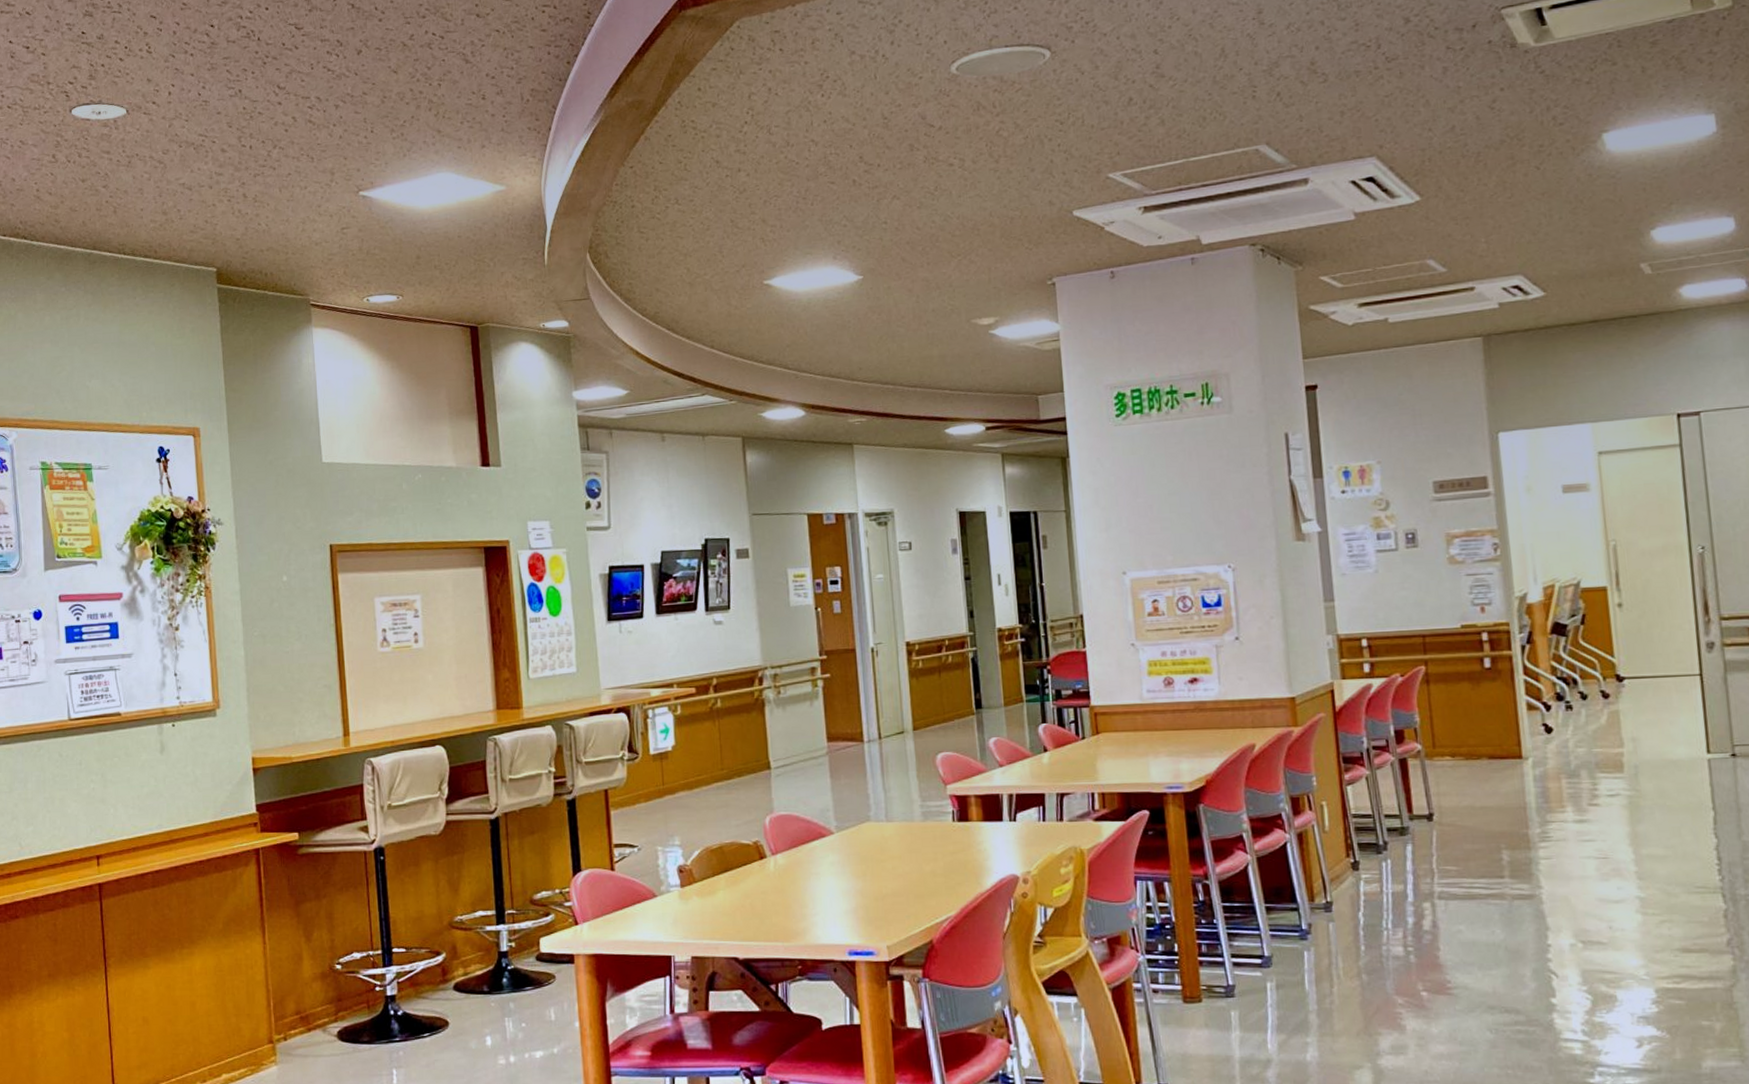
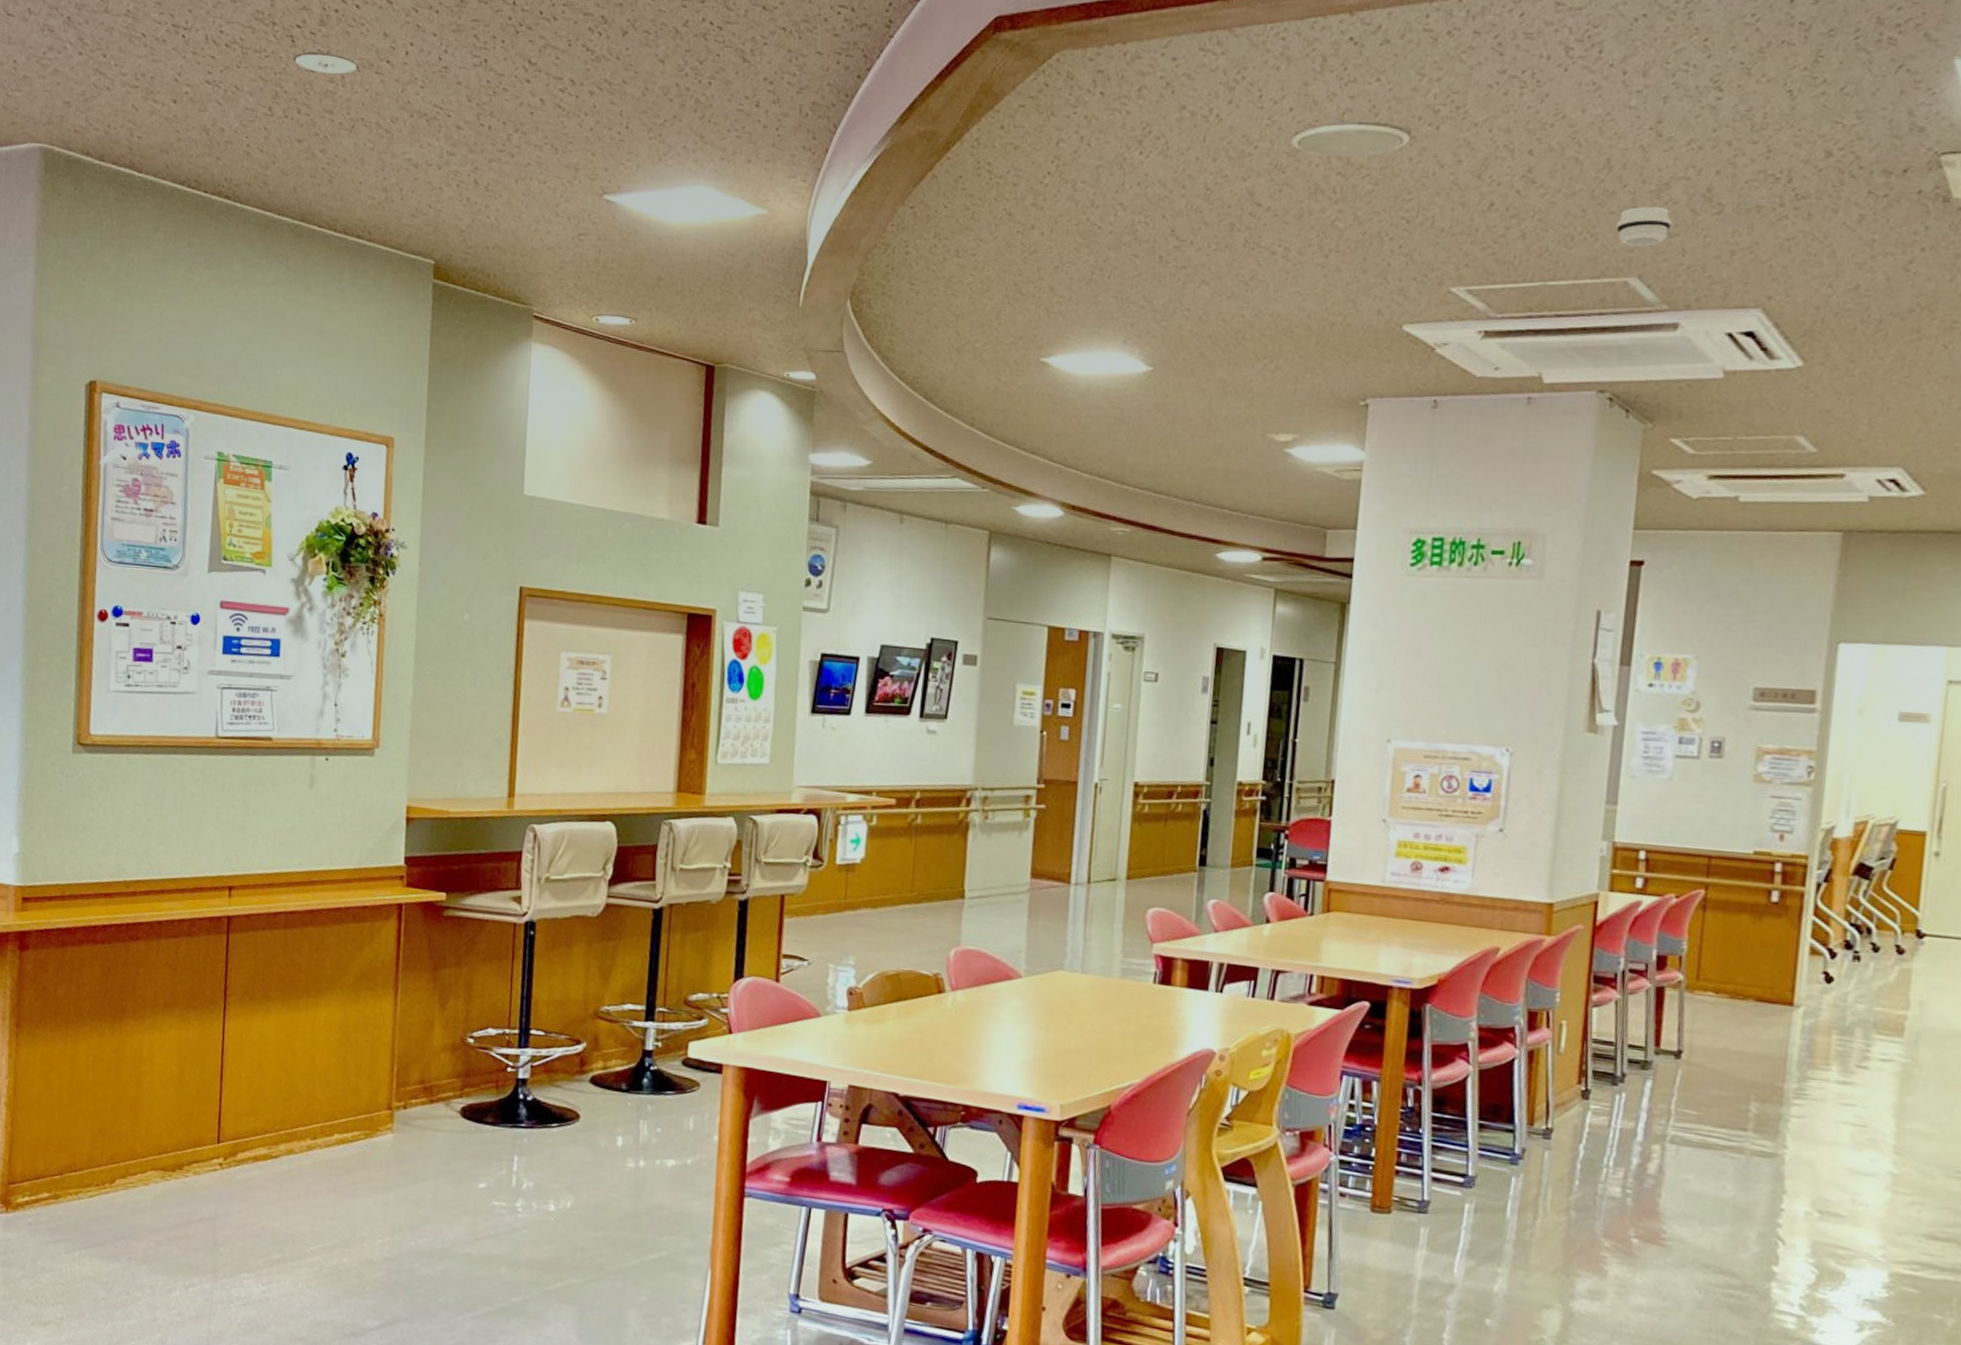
smoke detector: none [1240,83,1287,119] -> present [1616,206,1673,247]

